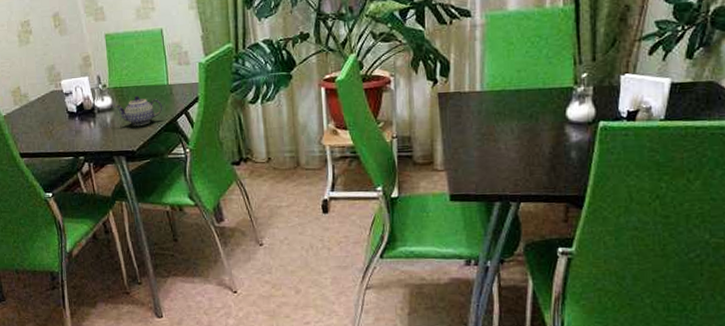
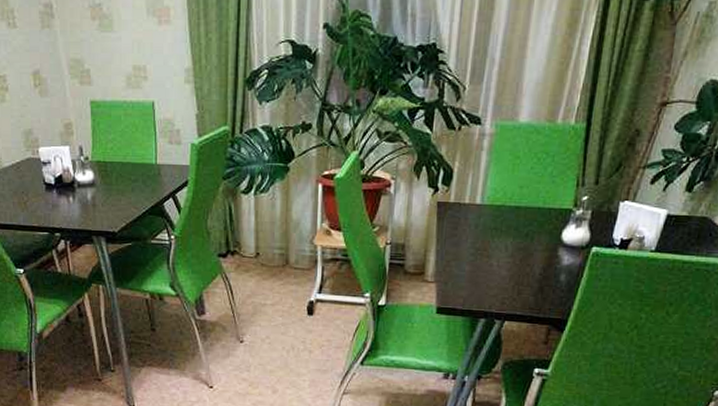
teapot: present [115,95,163,126] -> none [97,172,149,206]

